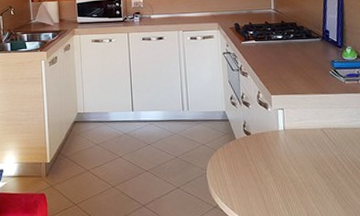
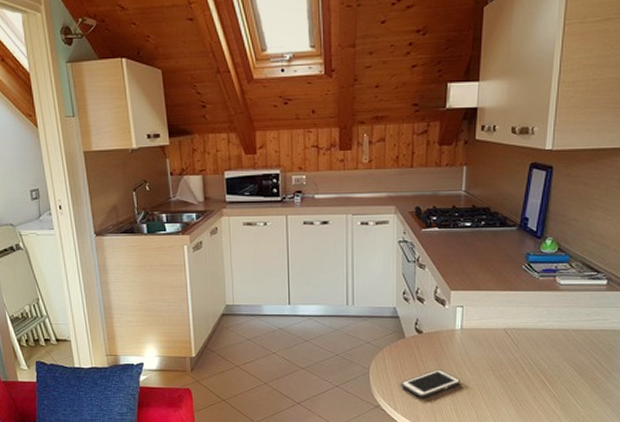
cell phone: none [235,169,289,197] -> present [400,369,461,398]

